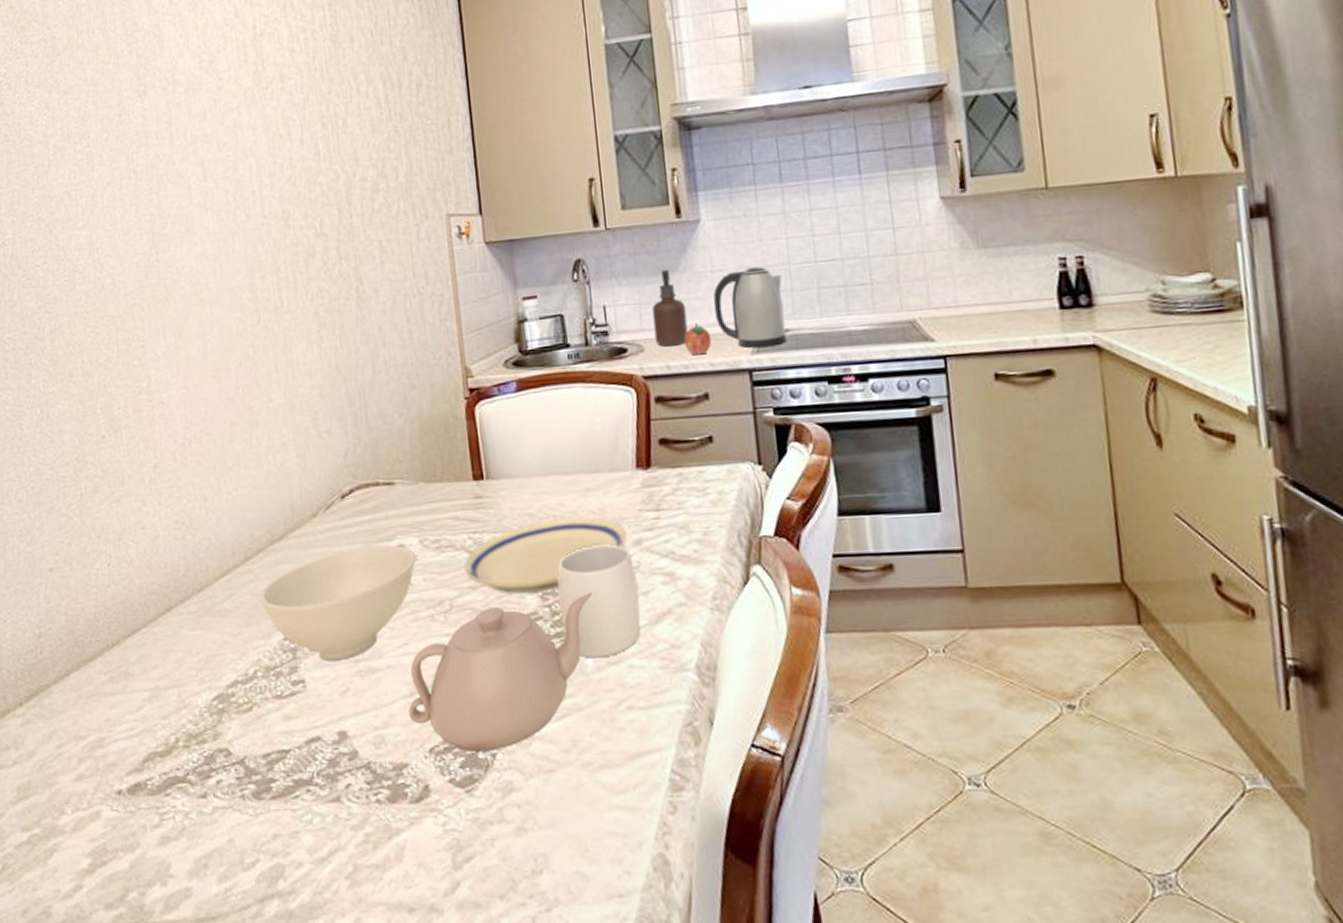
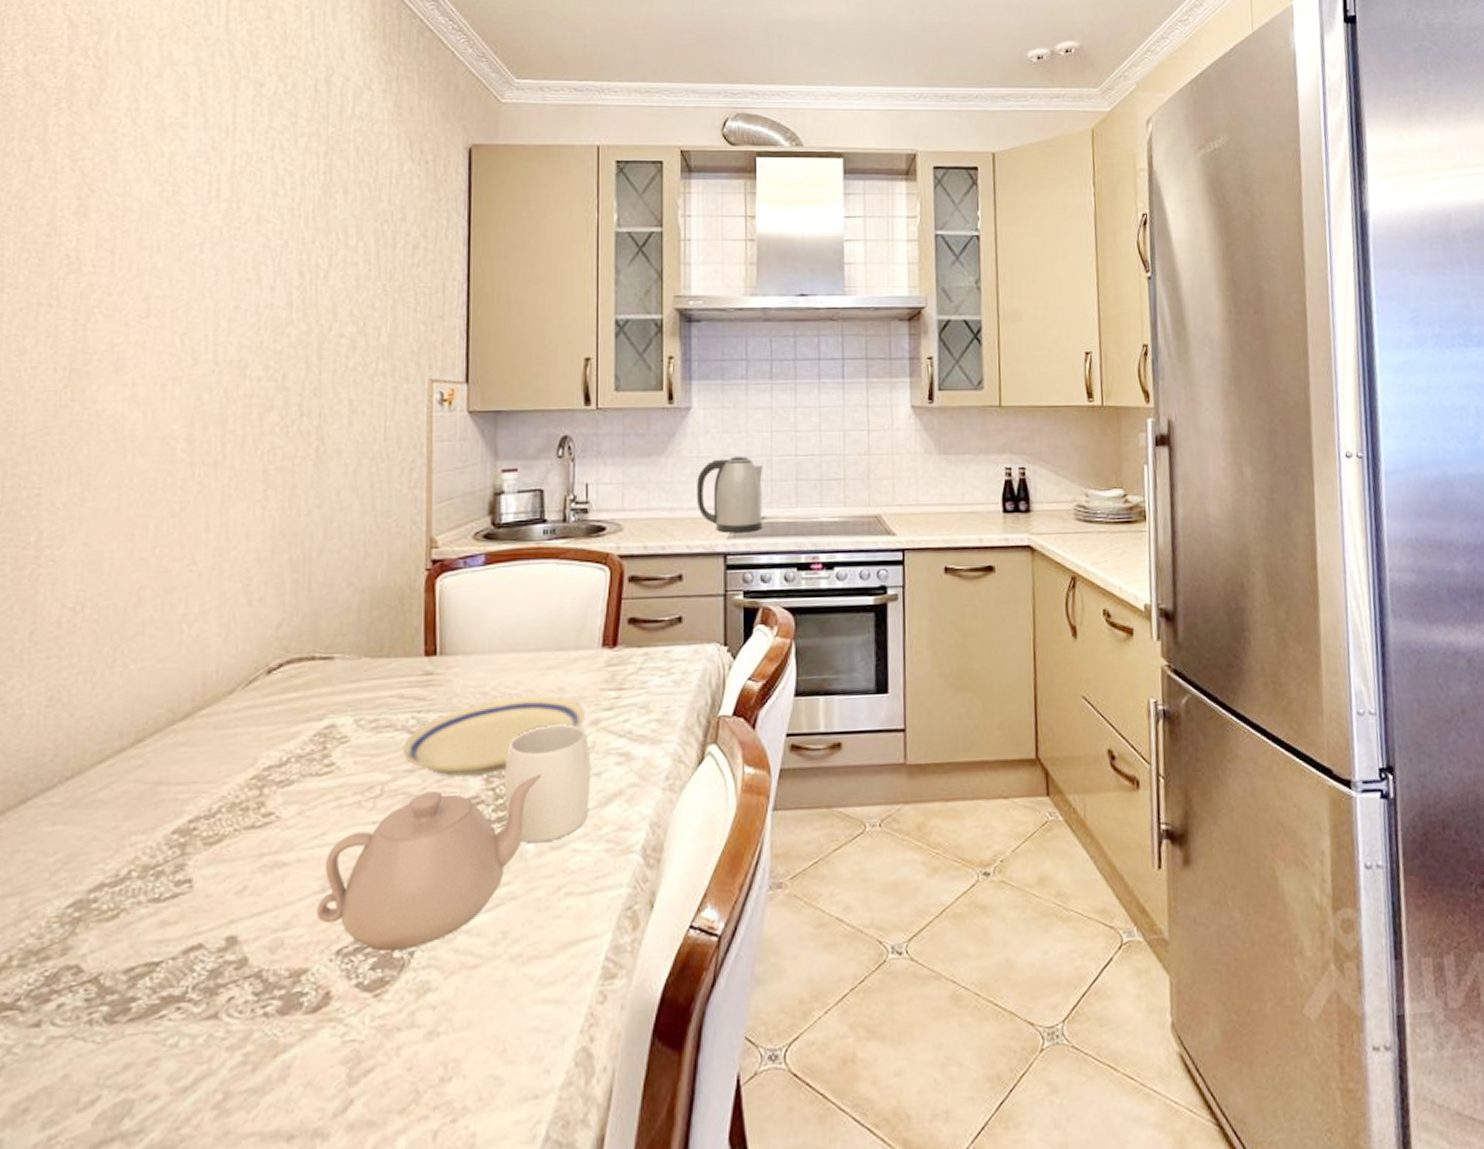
bowl: present [259,545,417,661] -> none [147,724,349,856]
soap dispenser: present [652,269,688,347] -> none [635,452,669,527]
fruit: present [684,324,712,355] -> none [664,507,691,537]

